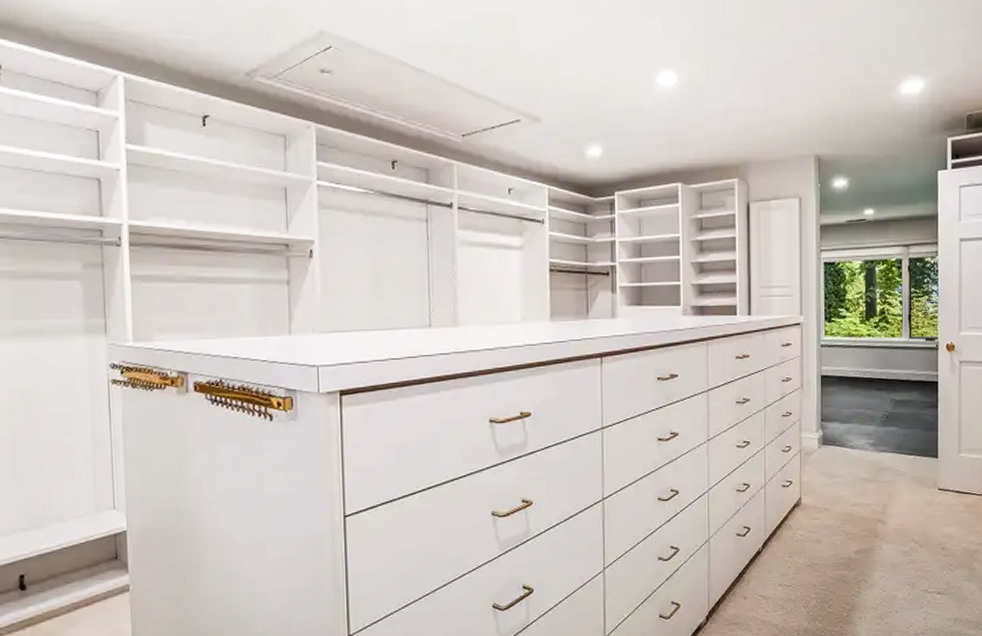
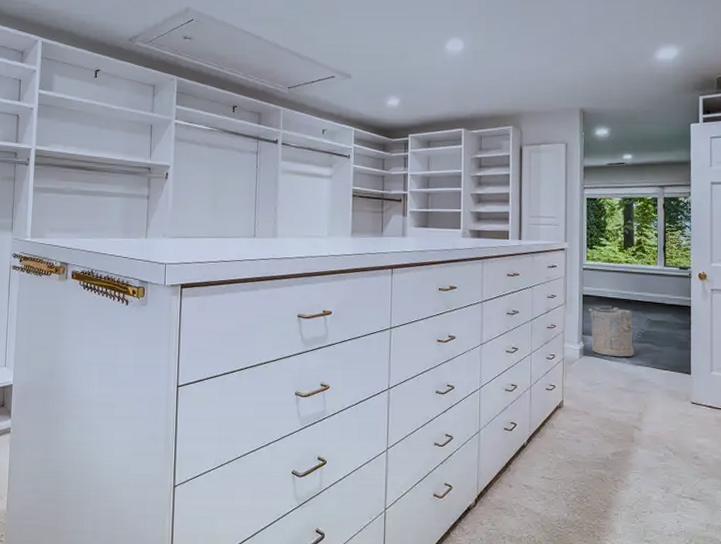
laundry hamper: none [827,387,881,444] -> present [588,306,637,357]

